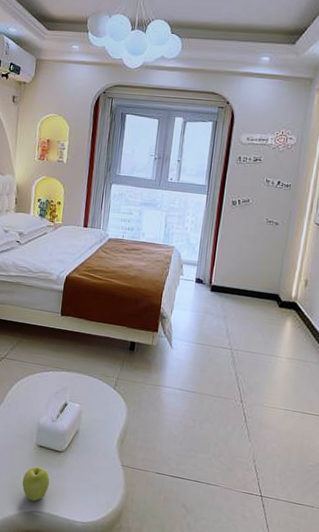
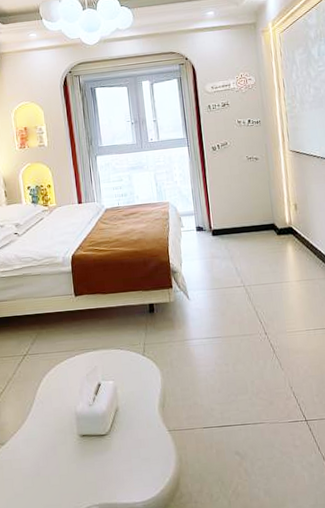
apple: present [22,466,50,501] -> none [72,457,101,496]

